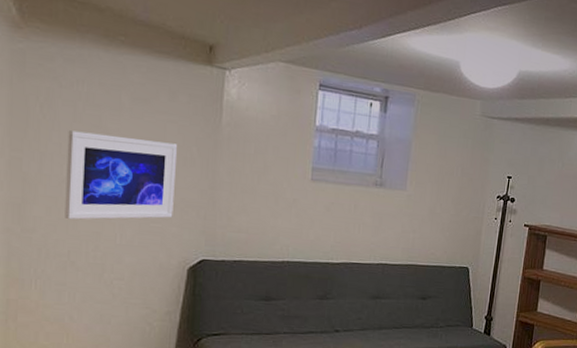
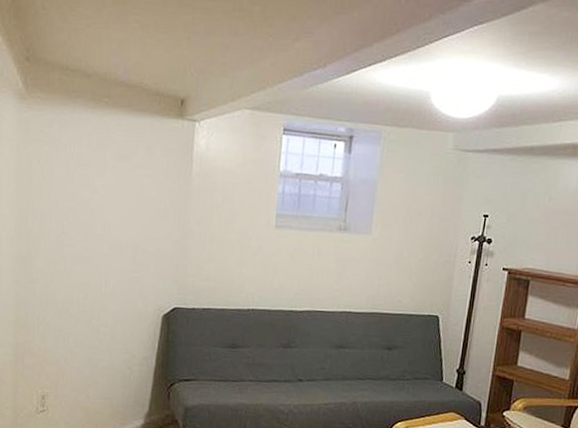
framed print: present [65,130,178,220] -> none [60,189,154,271]

